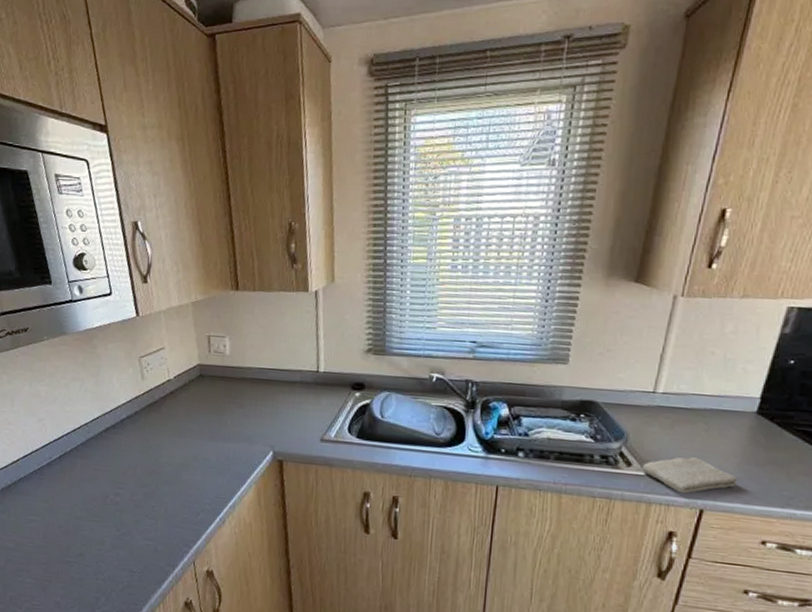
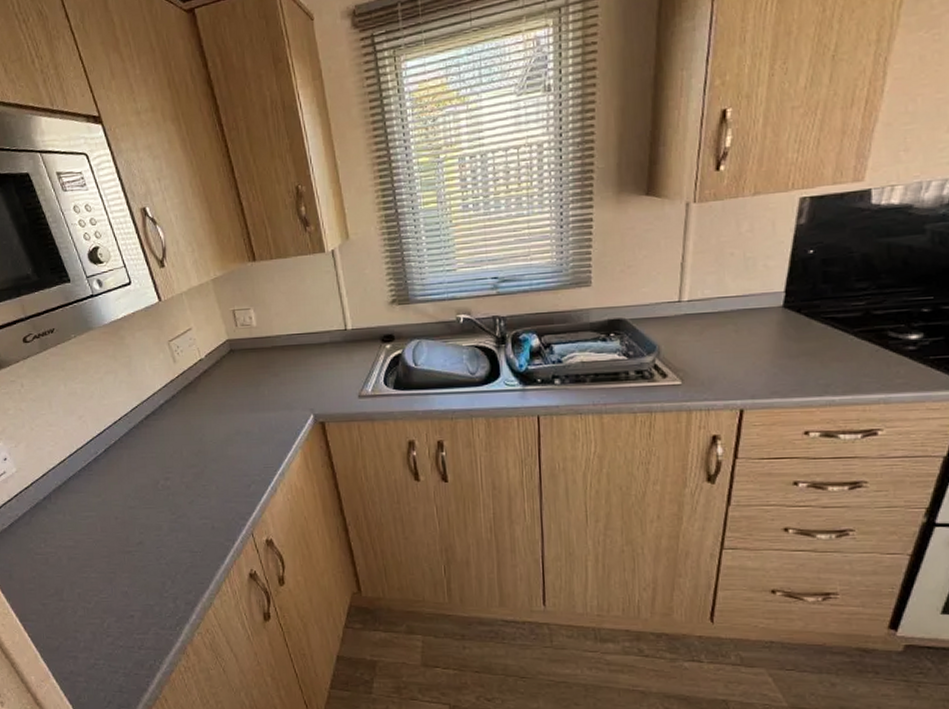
washcloth: present [642,456,739,494] -> none [678,359,774,397]

